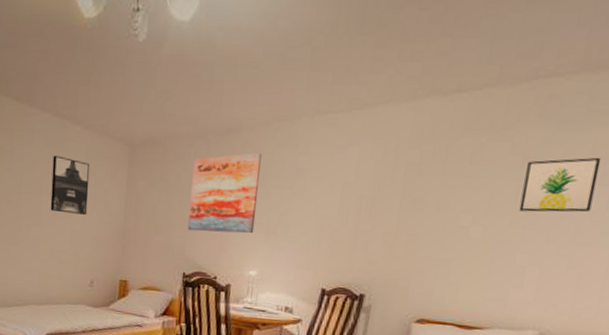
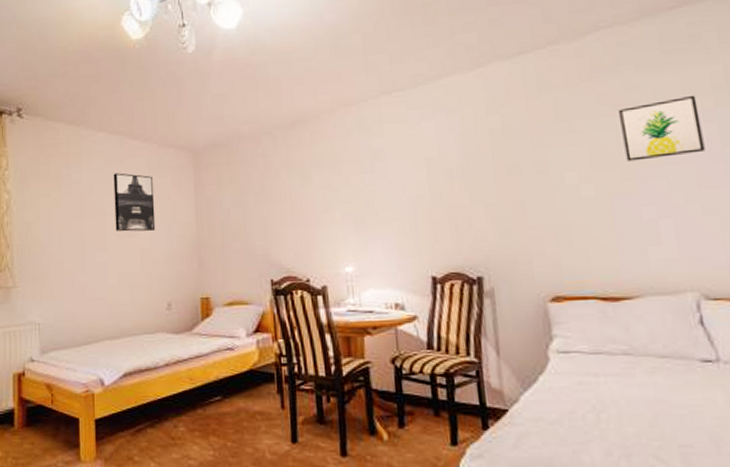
wall art: present [187,153,262,234] -> none [262,141,341,232]

